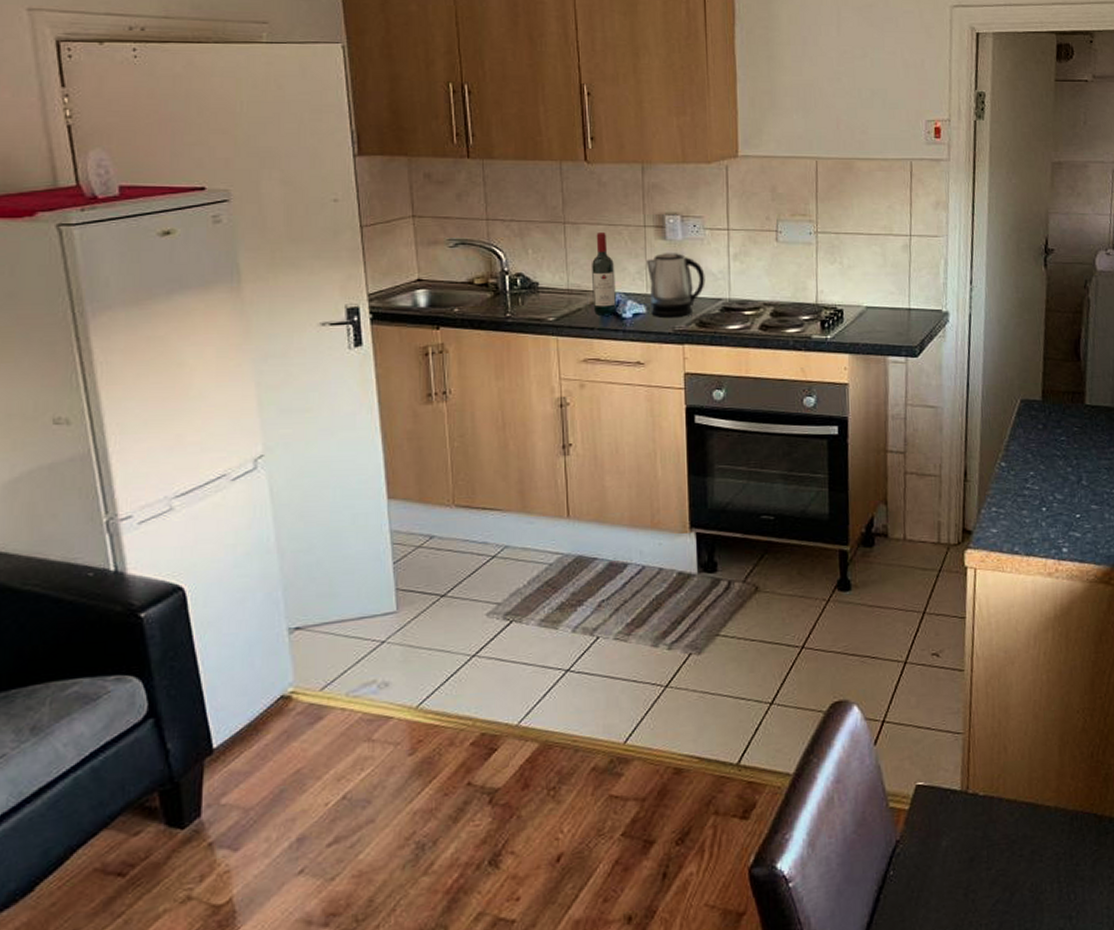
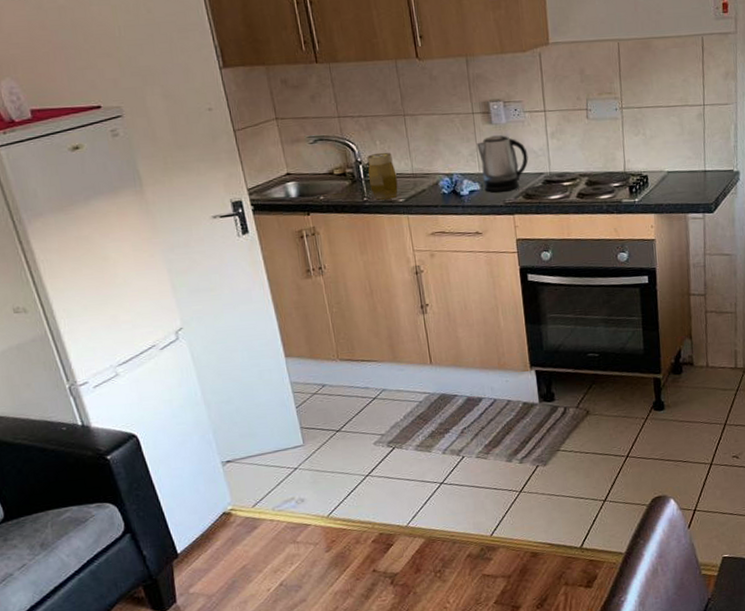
jar: none [514,263,549,318] -> present [367,152,398,201]
wine bottle: present [591,233,616,316] -> none [430,121,455,195]

